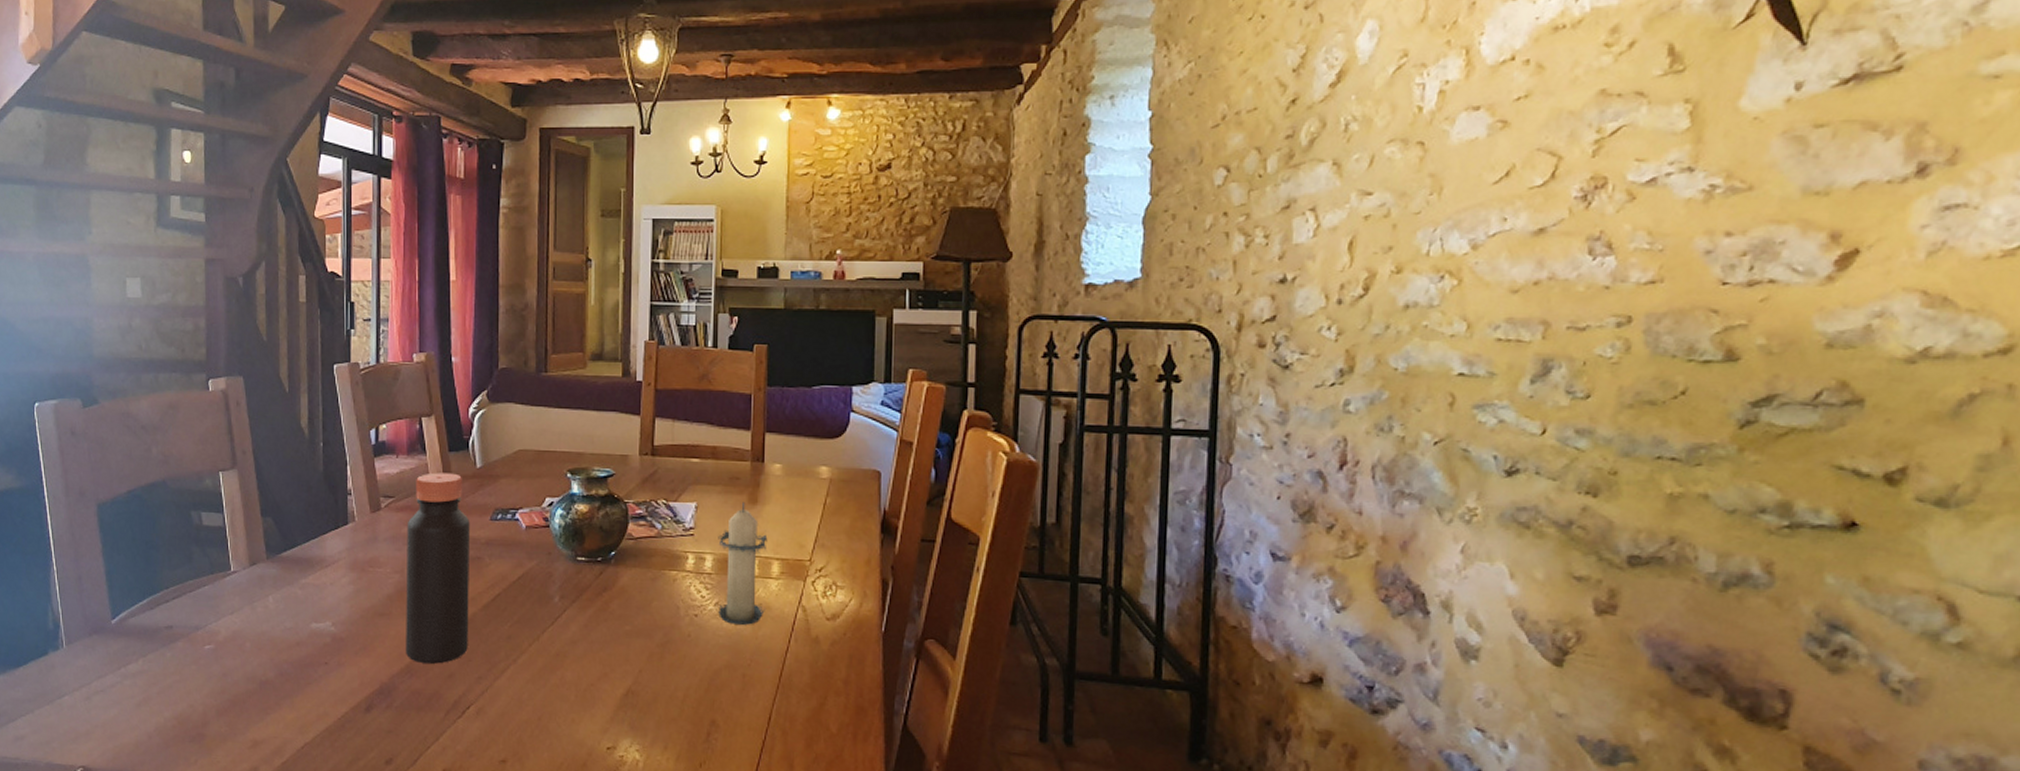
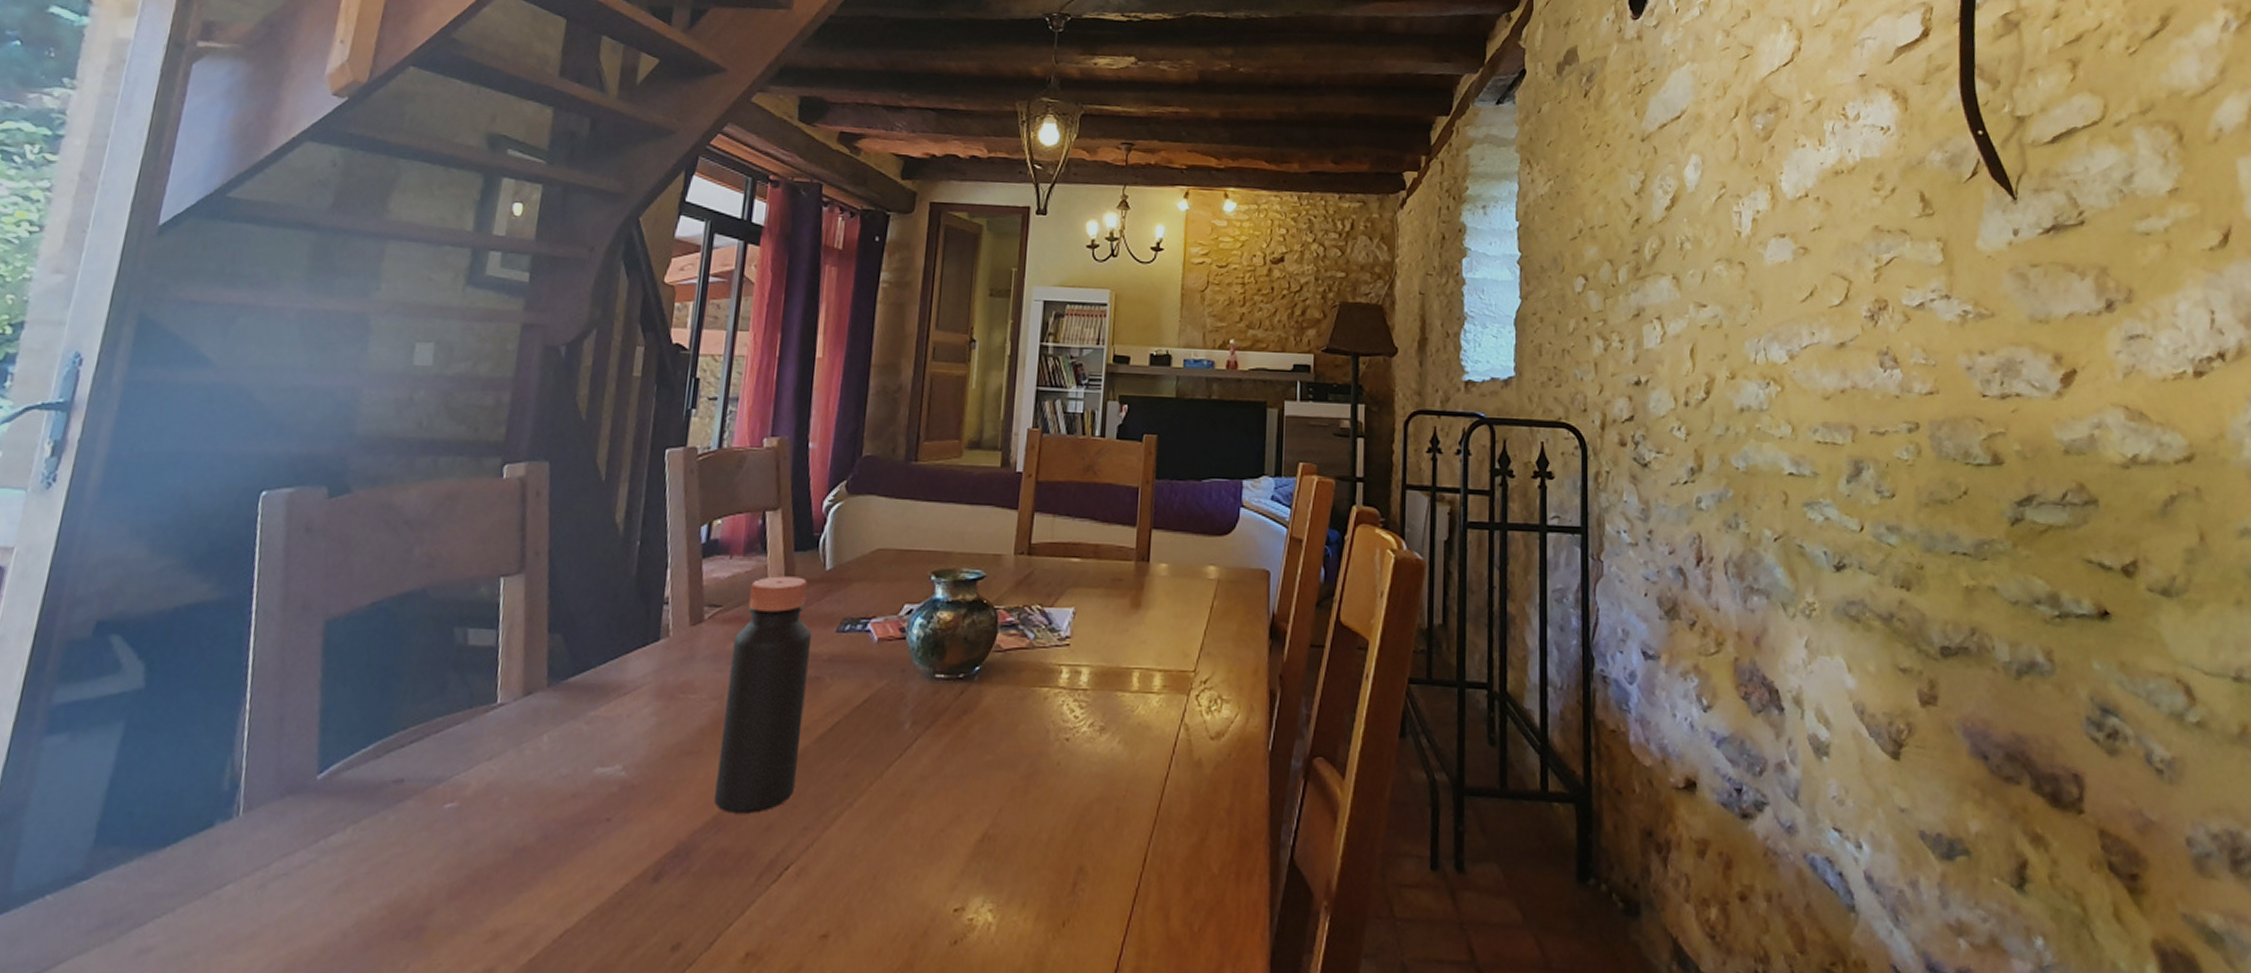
candle: present [716,502,768,625] -> none [1090,606,1150,748]

